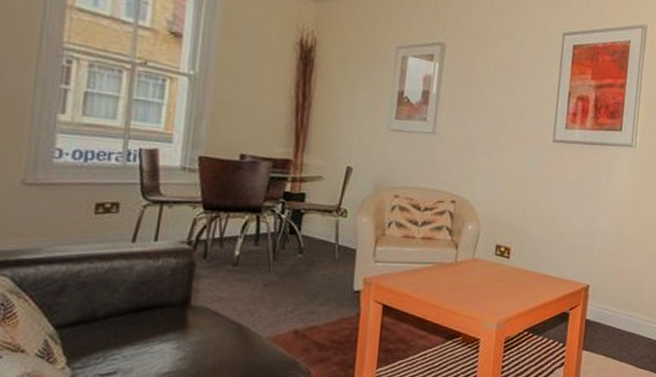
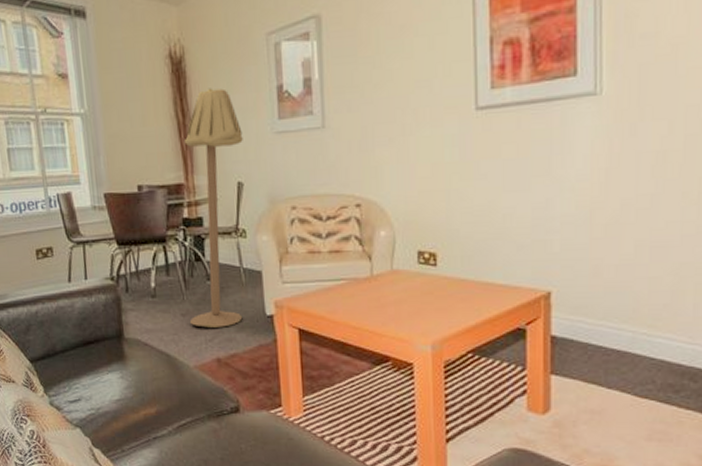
floor lamp: none [271,79,360,300] -> present [183,88,243,328]

